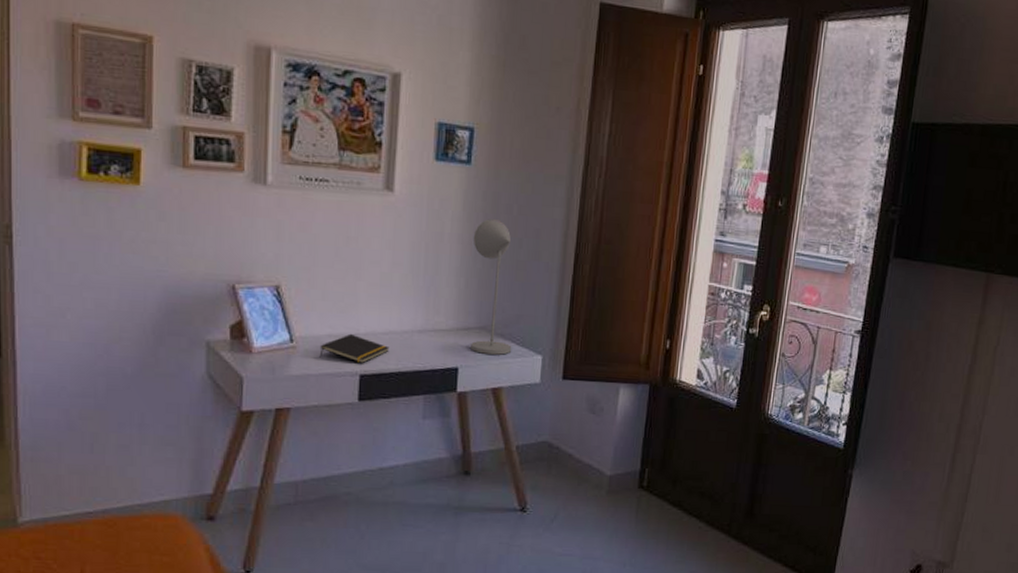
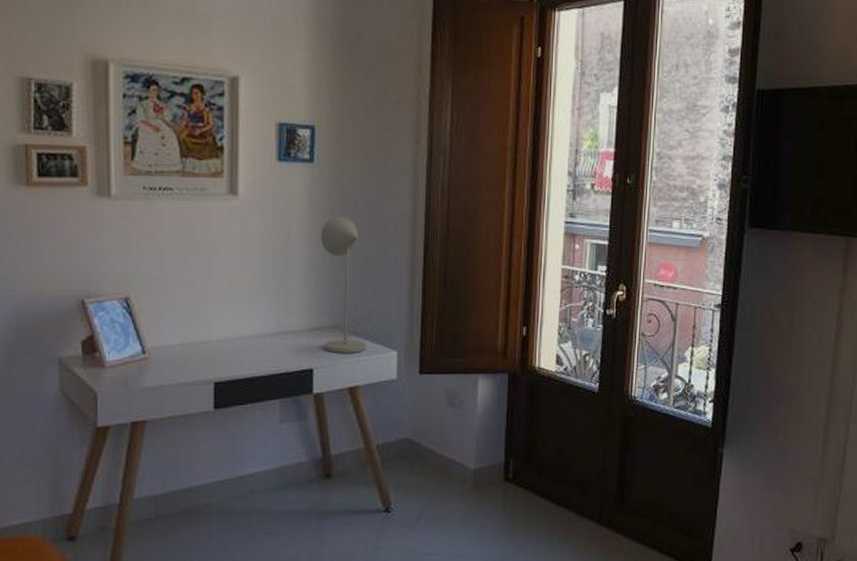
notepad: present [319,333,390,363] -> none [172,341,243,370]

